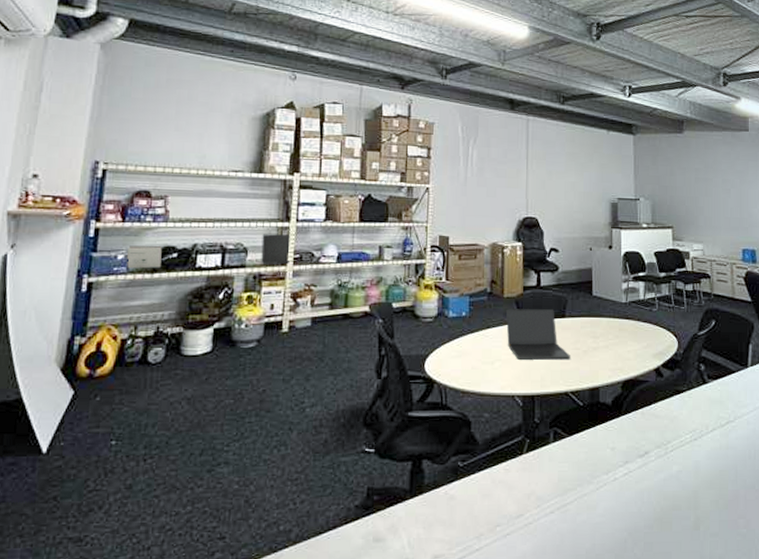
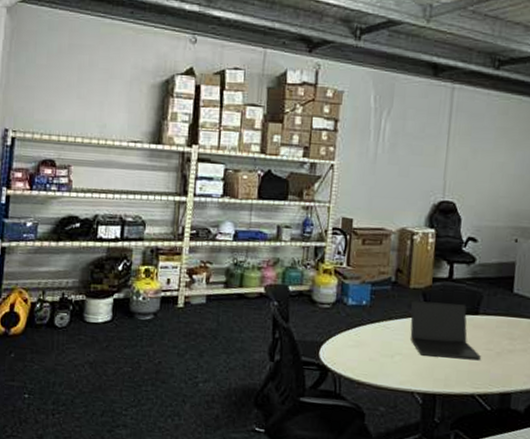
box: present [126,245,162,269] -> none [34,213,66,237]
binder: present [261,234,292,265] -> none [158,207,189,240]

